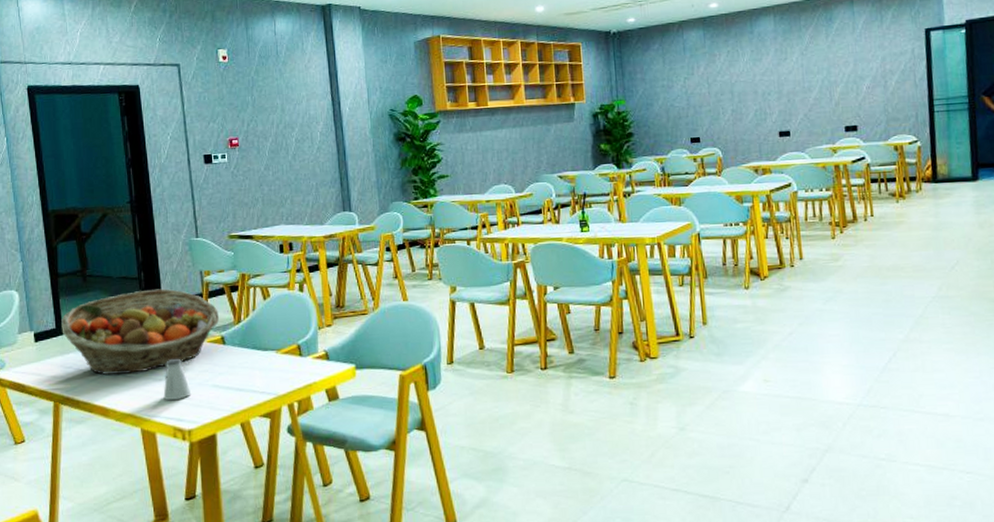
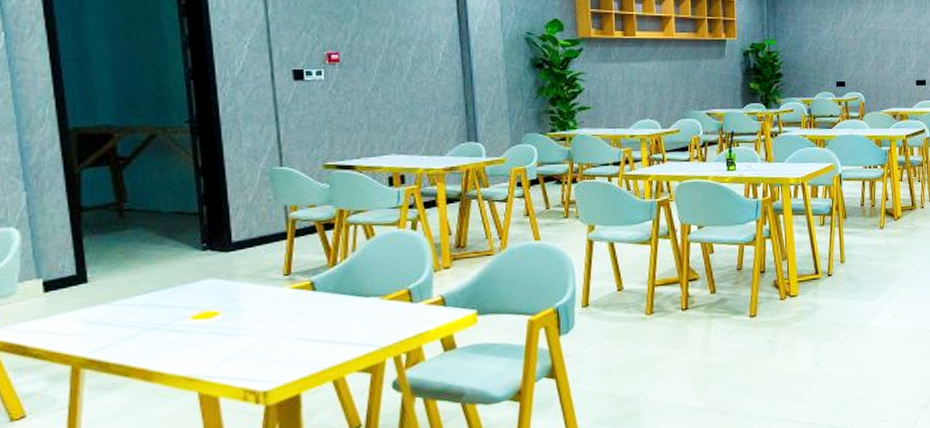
fruit basket: present [61,288,219,375] -> none [85,226,308,330]
saltshaker: present [163,358,192,401] -> none [230,308,269,359]

